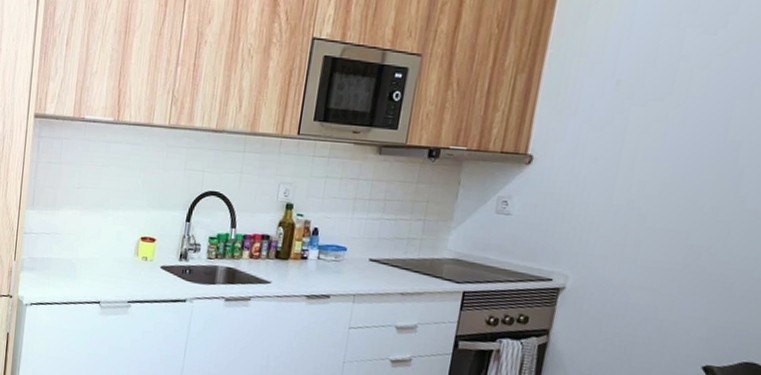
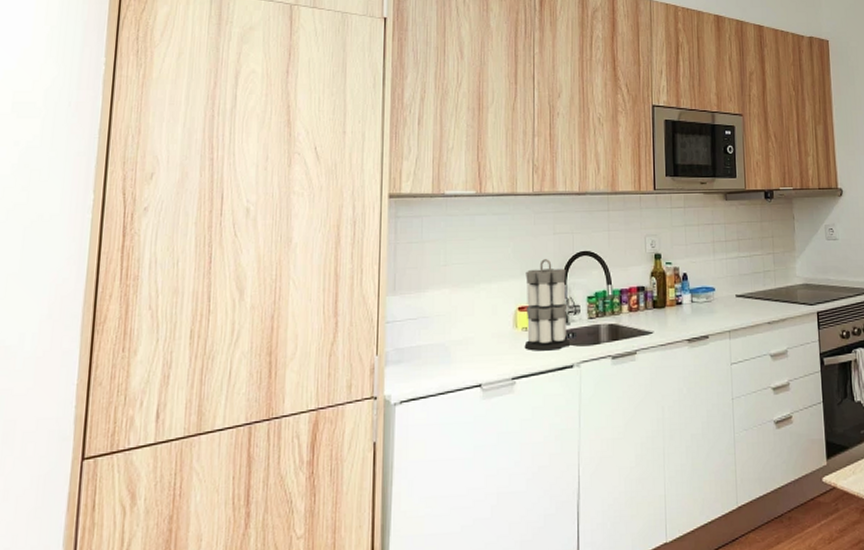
spice rack: none [142,194,192,283] -> present [524,259,570,351]

